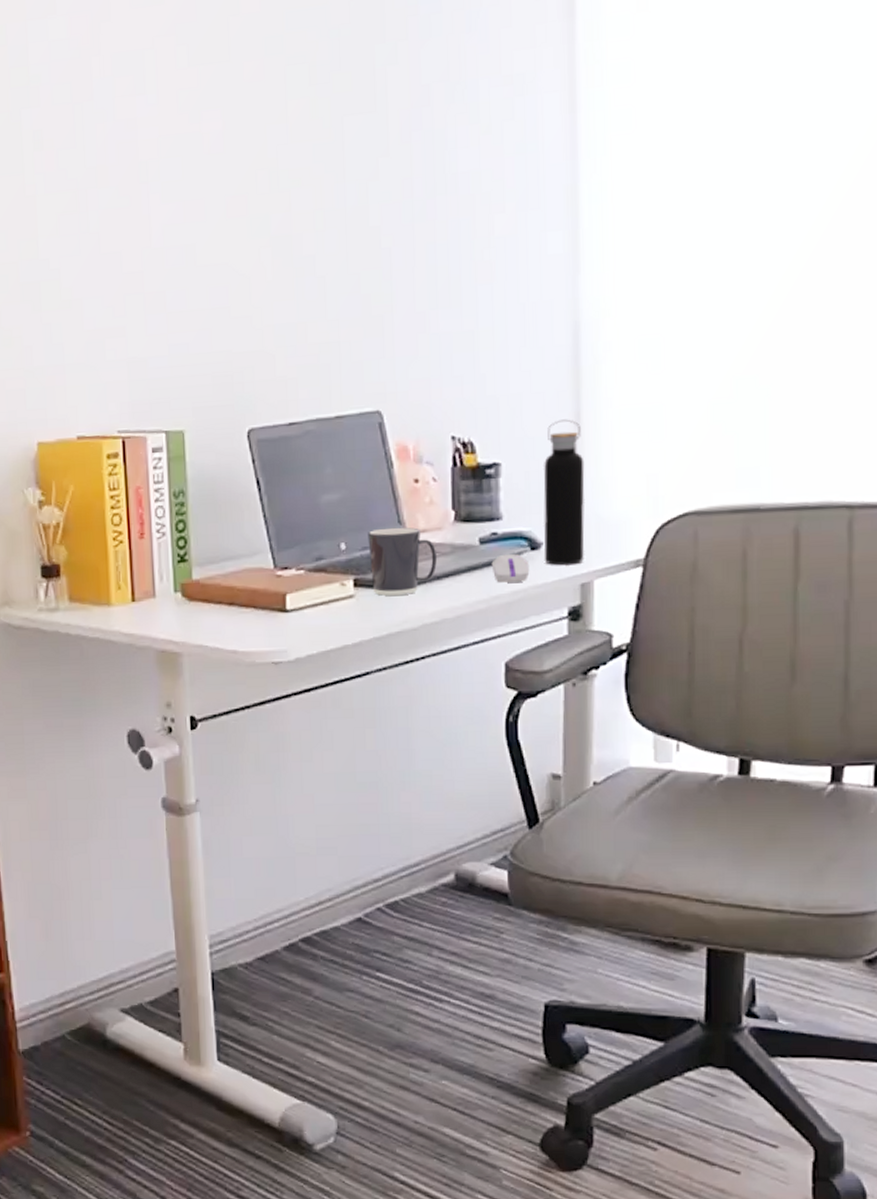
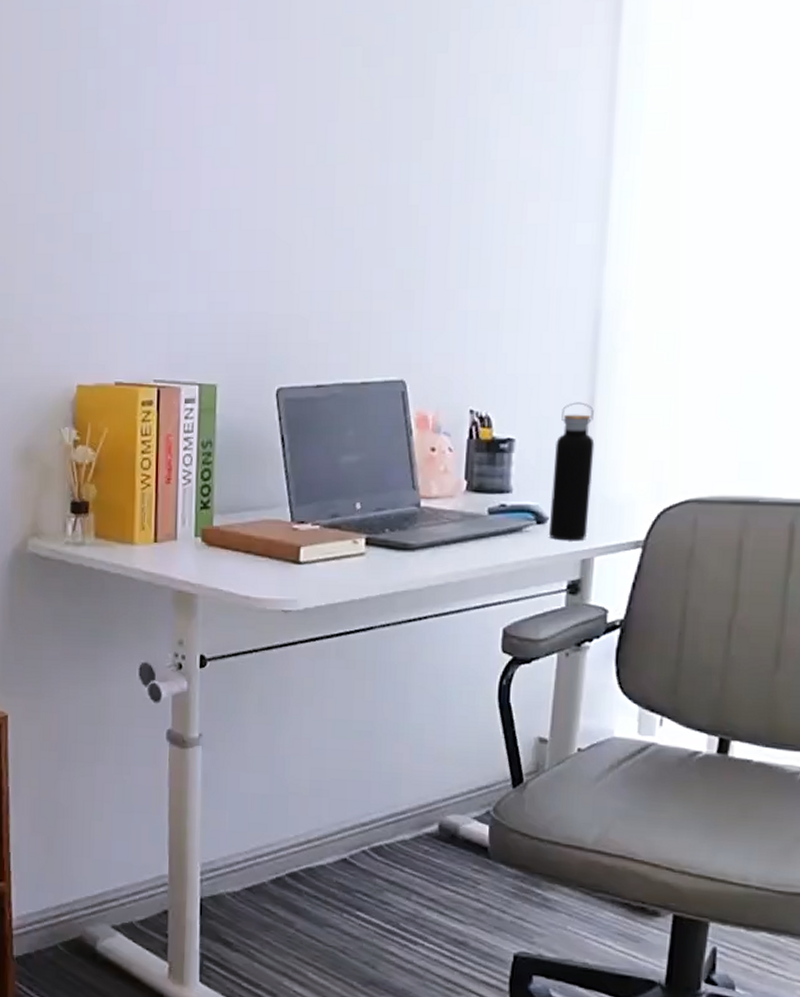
mug: present [368,527,437,596] -> none [382,492,447,556]
computer mouse: present [491,553,530,583] -> none [498,525,534,553]

